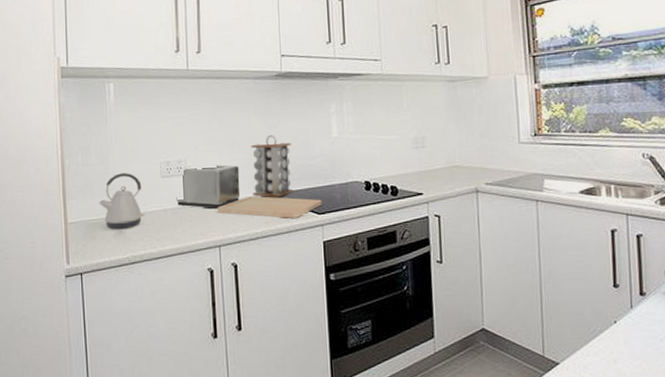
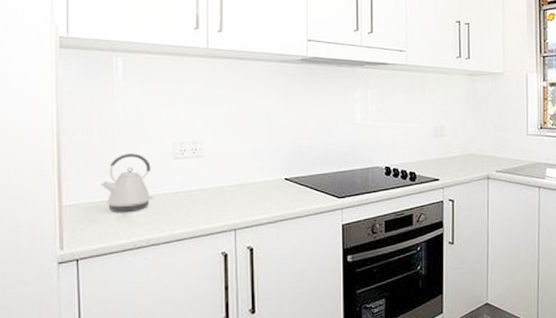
toaster: present [176,164,241,209] -> none [190,147,260,192]
cutting board: present [217,196,322,218] -> none [234,180,343,202]
spice rack: present [251,134,293,198] -> none [271,118,314,182]

